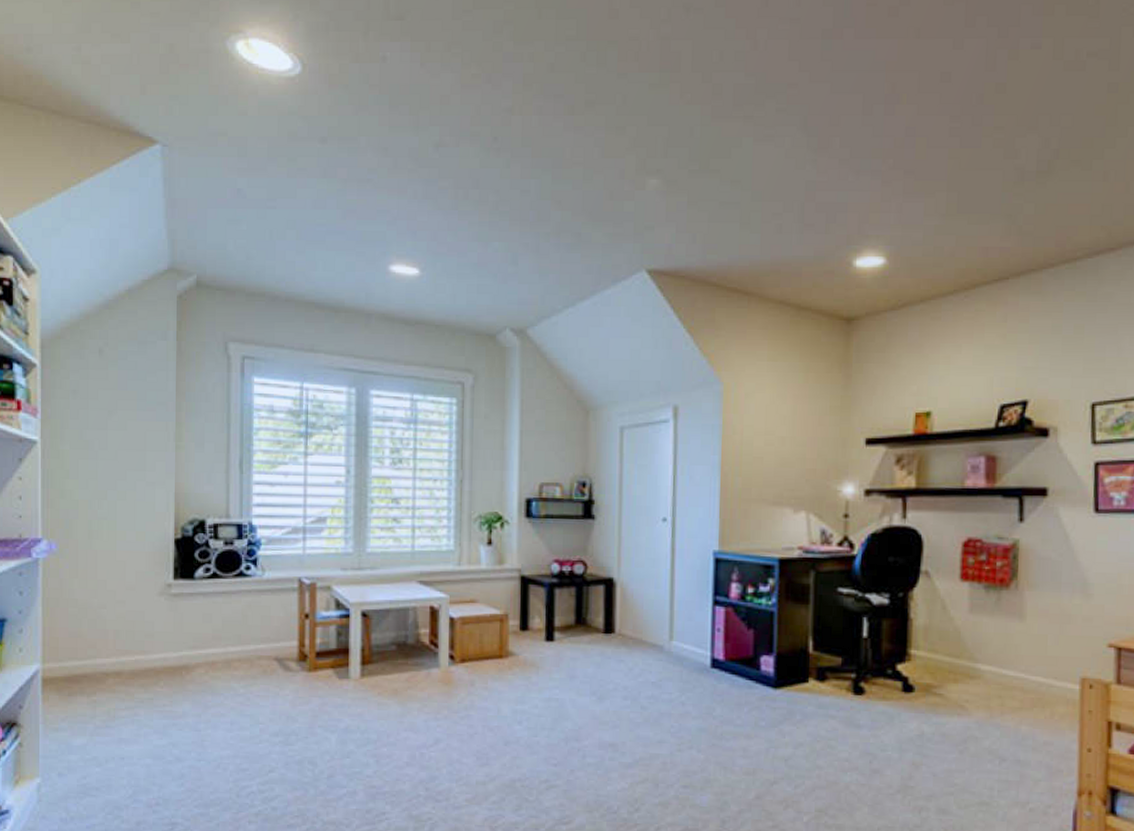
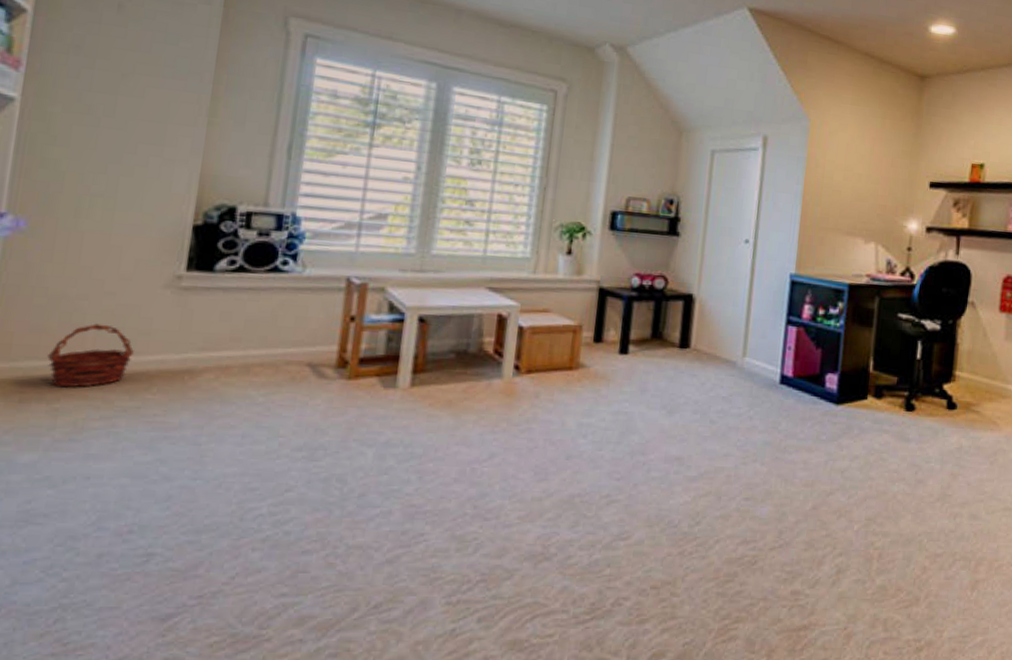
basket: none [84,628,143,682] -> present [47,323,134,387]

